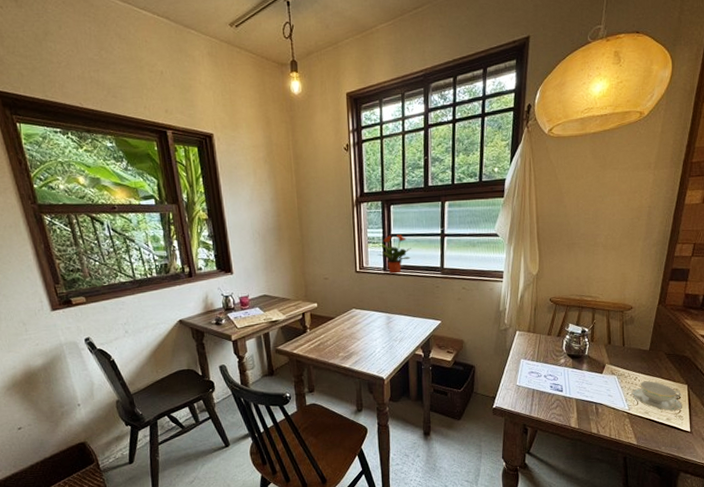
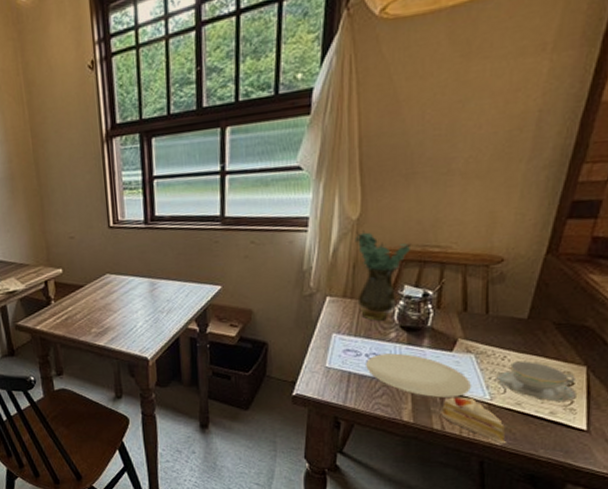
potted plant: present [378,235,411,274] -> none [137,176,181,228]
vase: none [535,283,573,350] -> present [355,231,412,321]
plate: none [545,374,615,409] -> present [366,353,471,399]
pastry: none [595,408,641,444] -> present [439,397,508,444]

